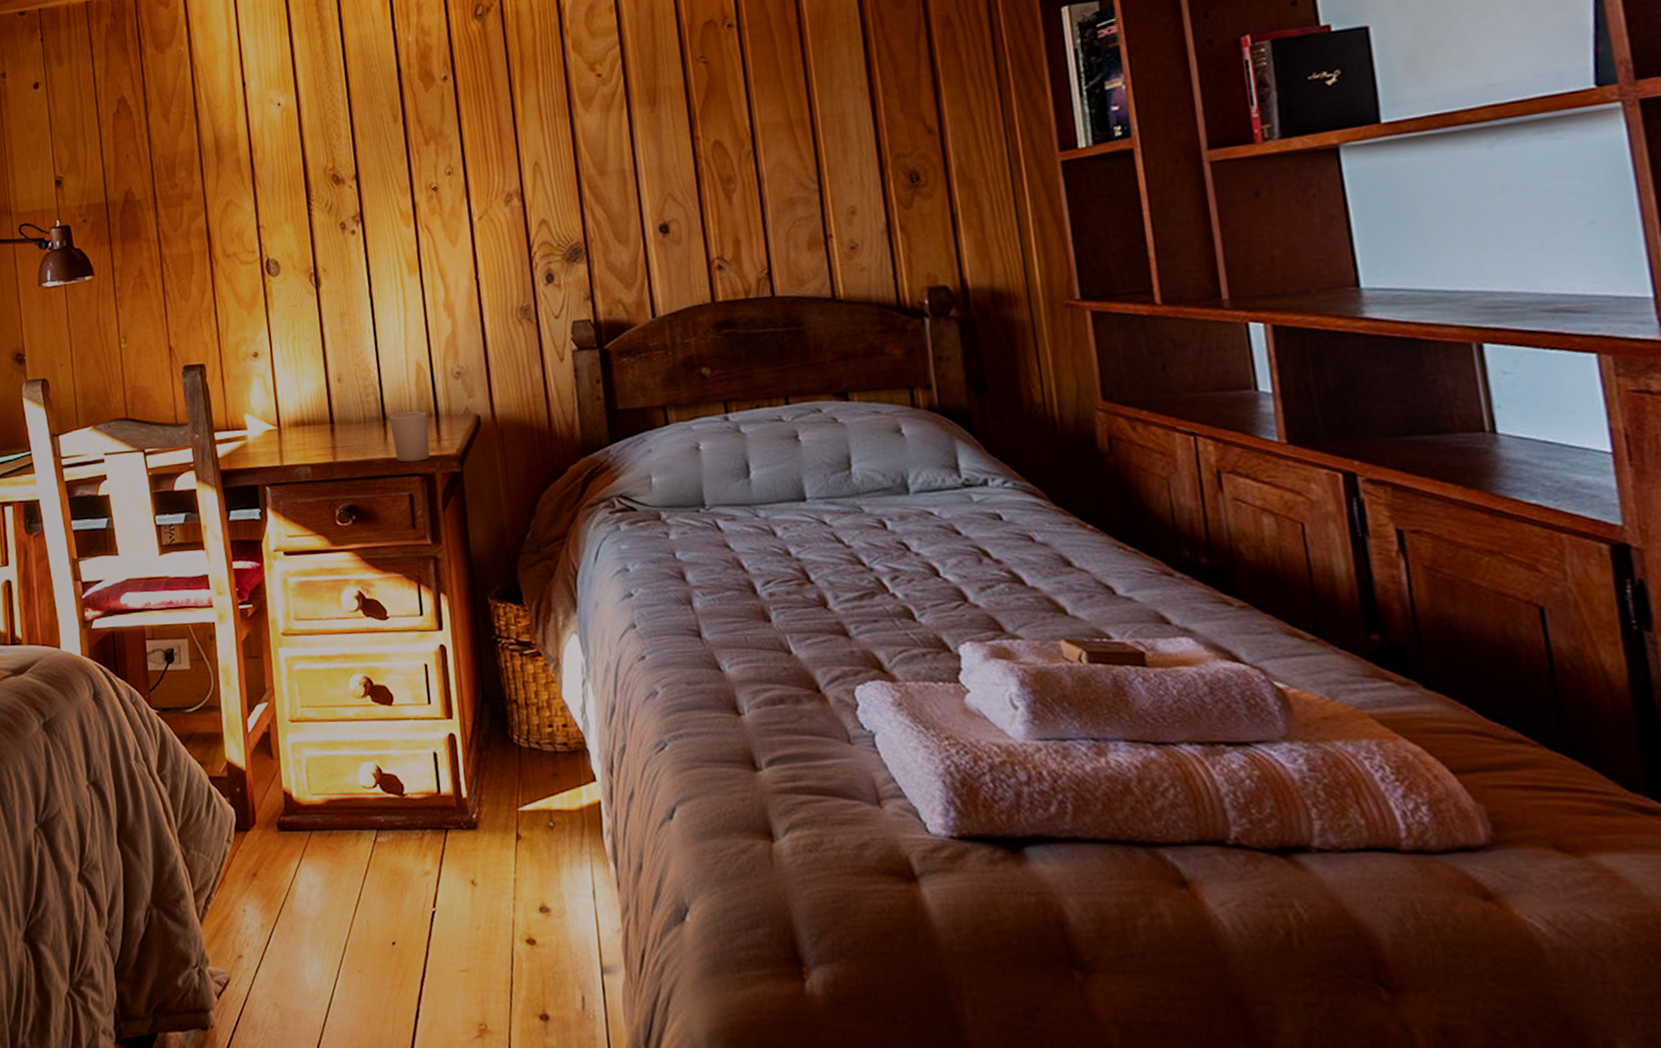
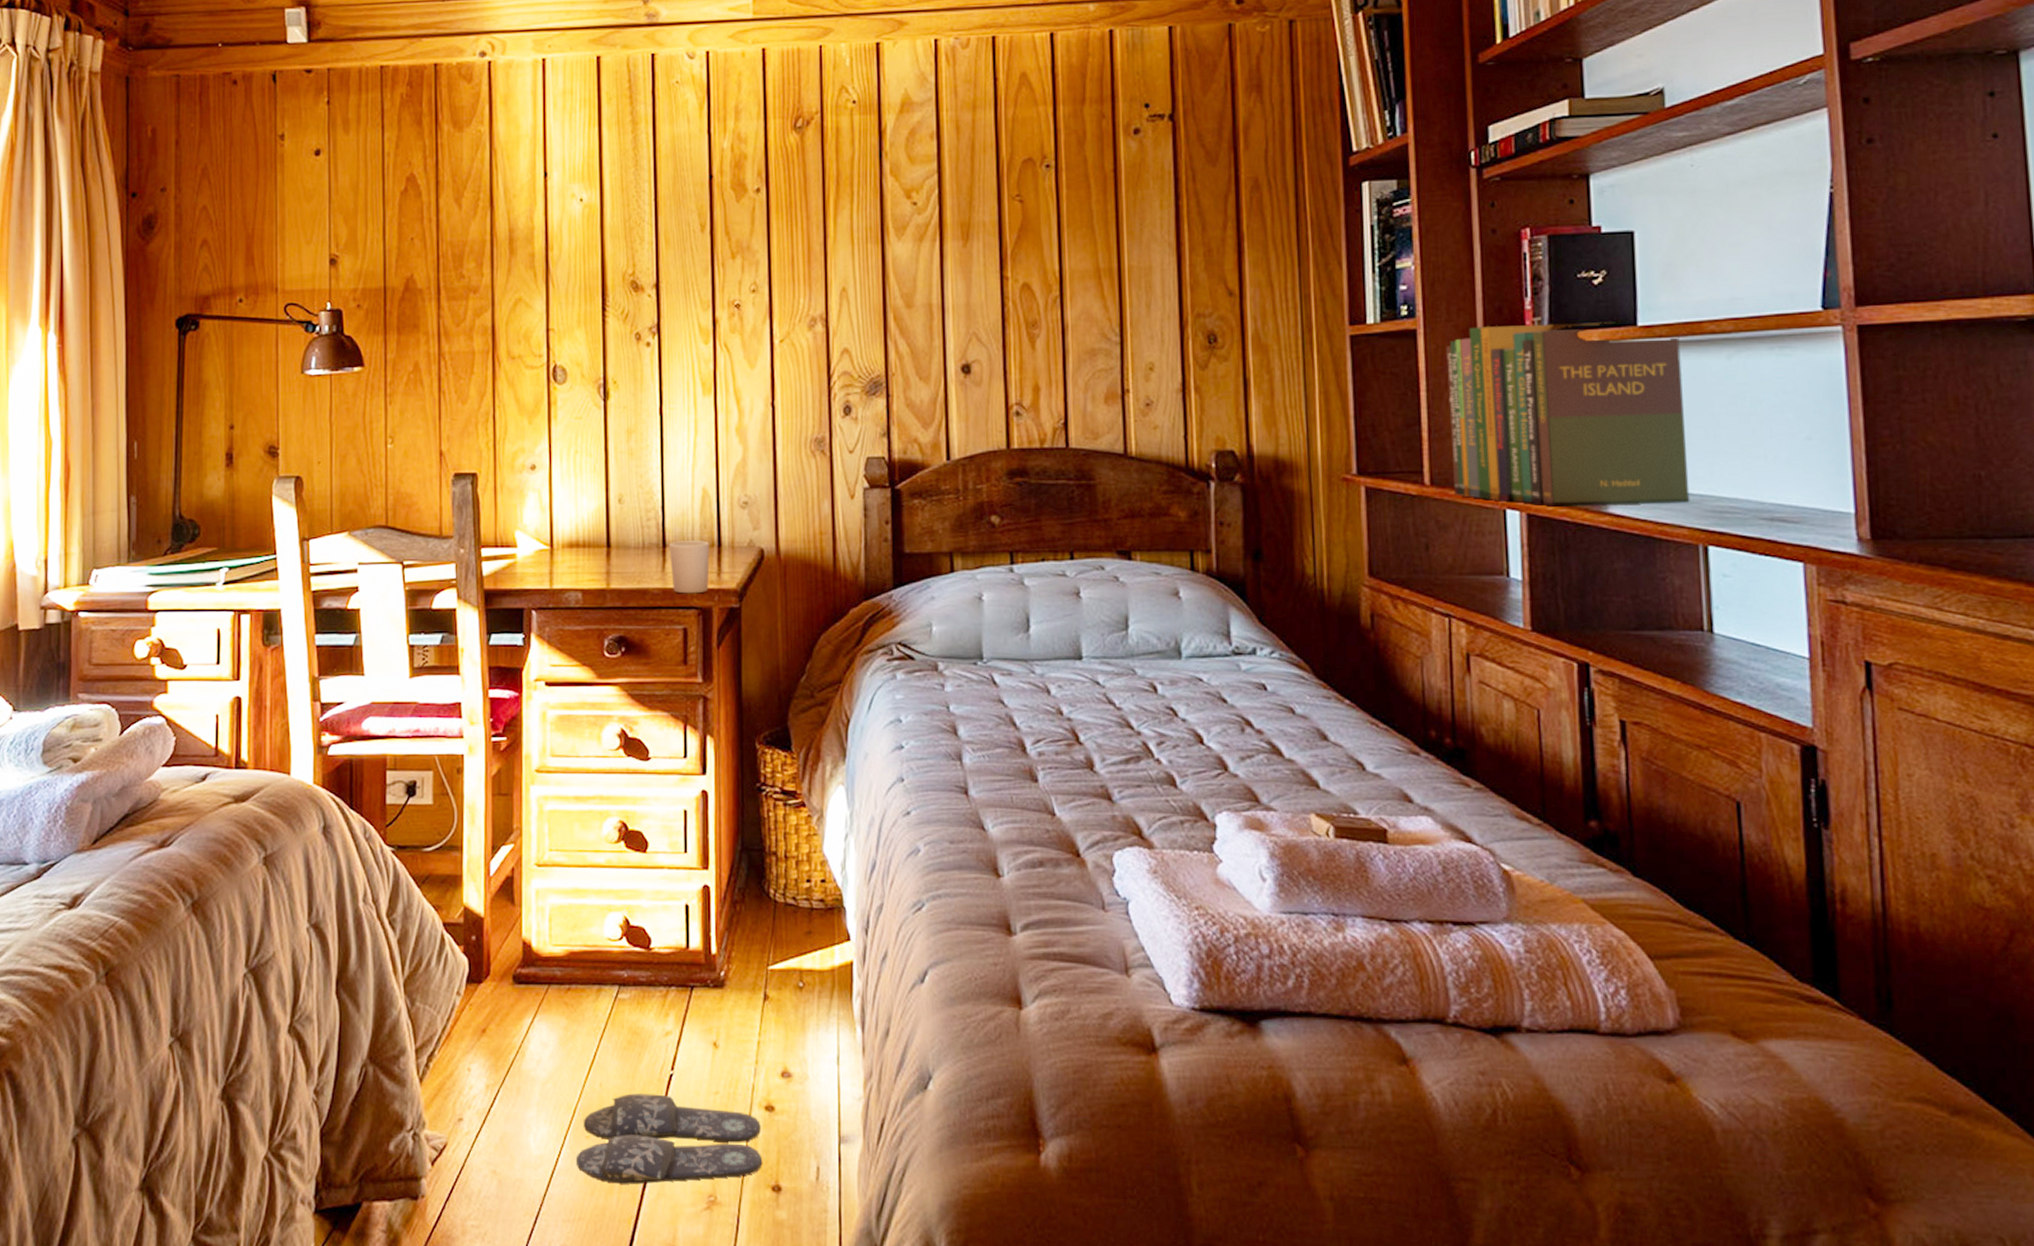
slippers: none [350,930,528,1015] -> present [575,1093,762,1185]
books: none [1167,121,1458,316] -> present [1446,322,1690,507]

